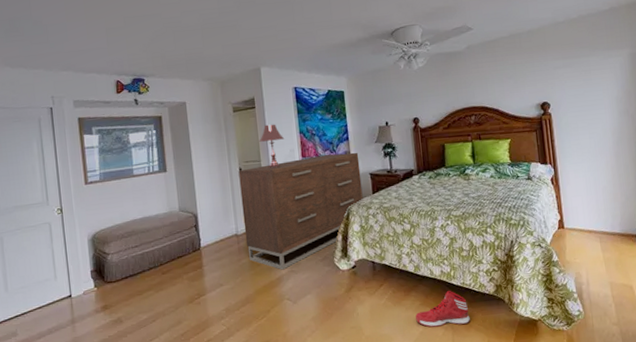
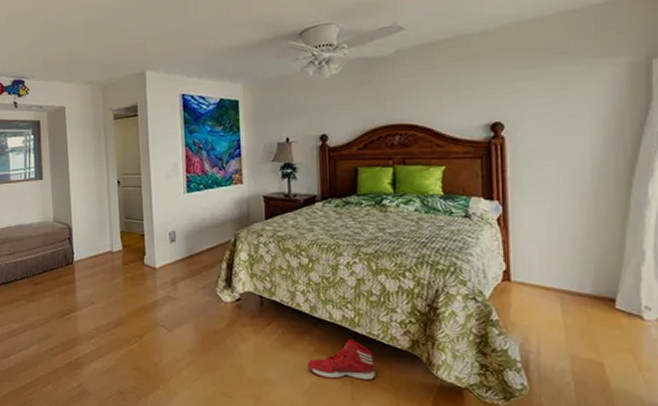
dresser: present [238,152,363,270] -> none [116,171,254,294]
table lamp: present [259,124,285,168] -> none [140,134,168,183]

